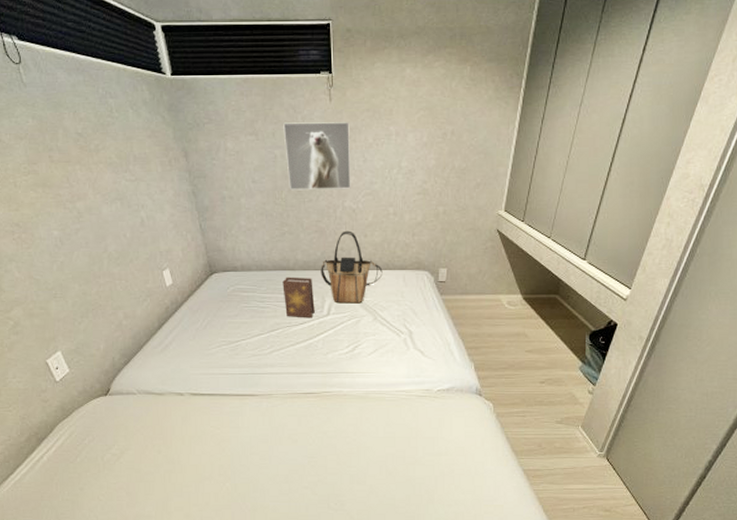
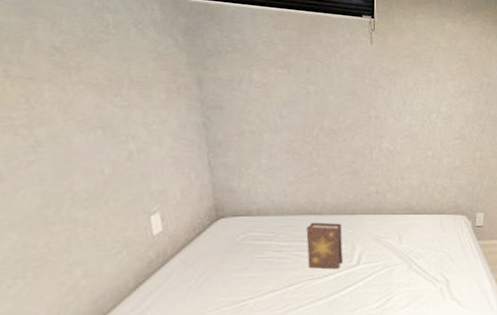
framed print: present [283,122,351,189] -> none [319,59,390,130]
tote bag: present [321,230,383,304] -> none [352,172,420,251]

